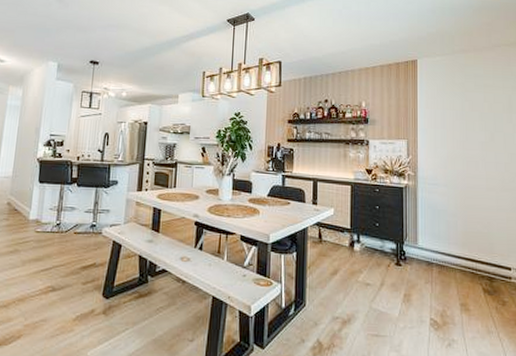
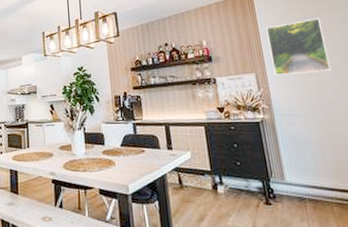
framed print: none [425,94,478,147] -> present [266,18,331,75]

